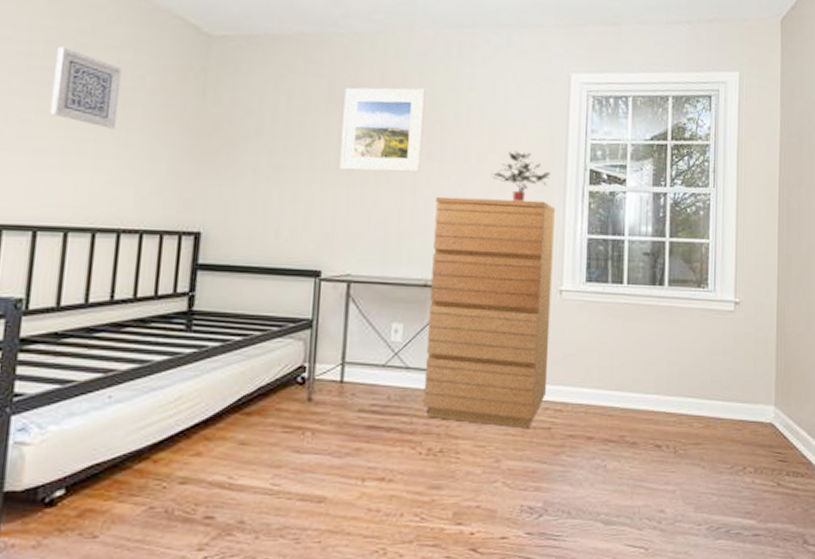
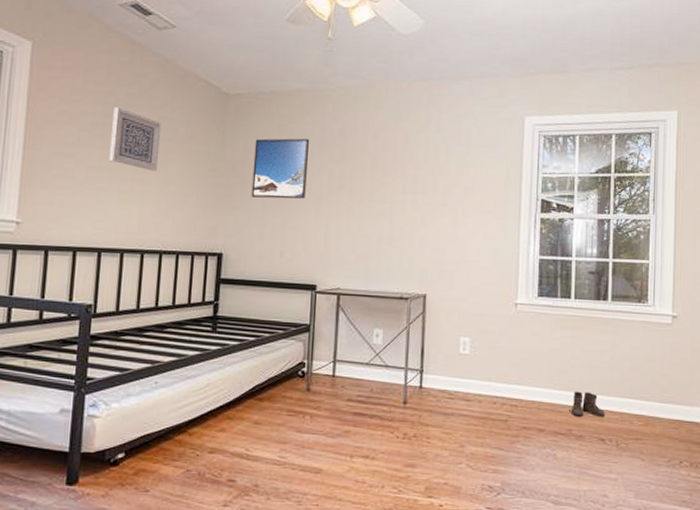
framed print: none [239,91,313,166] -> present [251,138,309,199]
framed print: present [339,87,426,173] -> none [330,132,400,204]
dresser: present [423,196,556,429] -> none [399,223,512,421]
potted plant: present [491,151,550,203] -> none [455,184,507,228]
boots: none [623,391,661,421] -> present [570,391,605,417]

